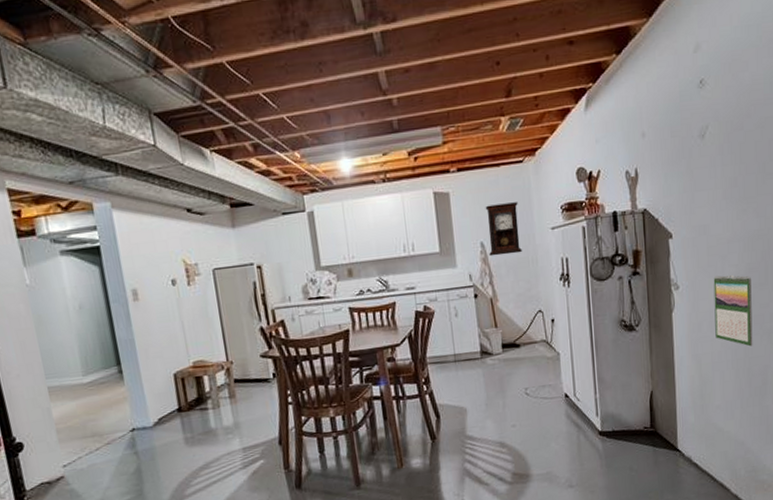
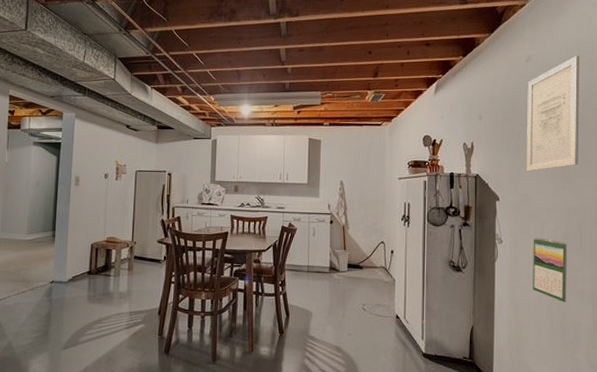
pendulum clock: present [485,202,522,257] -> none [346,154,374,194]
wall art: none [697,36,761,197] -> present [527,55,580,172]

